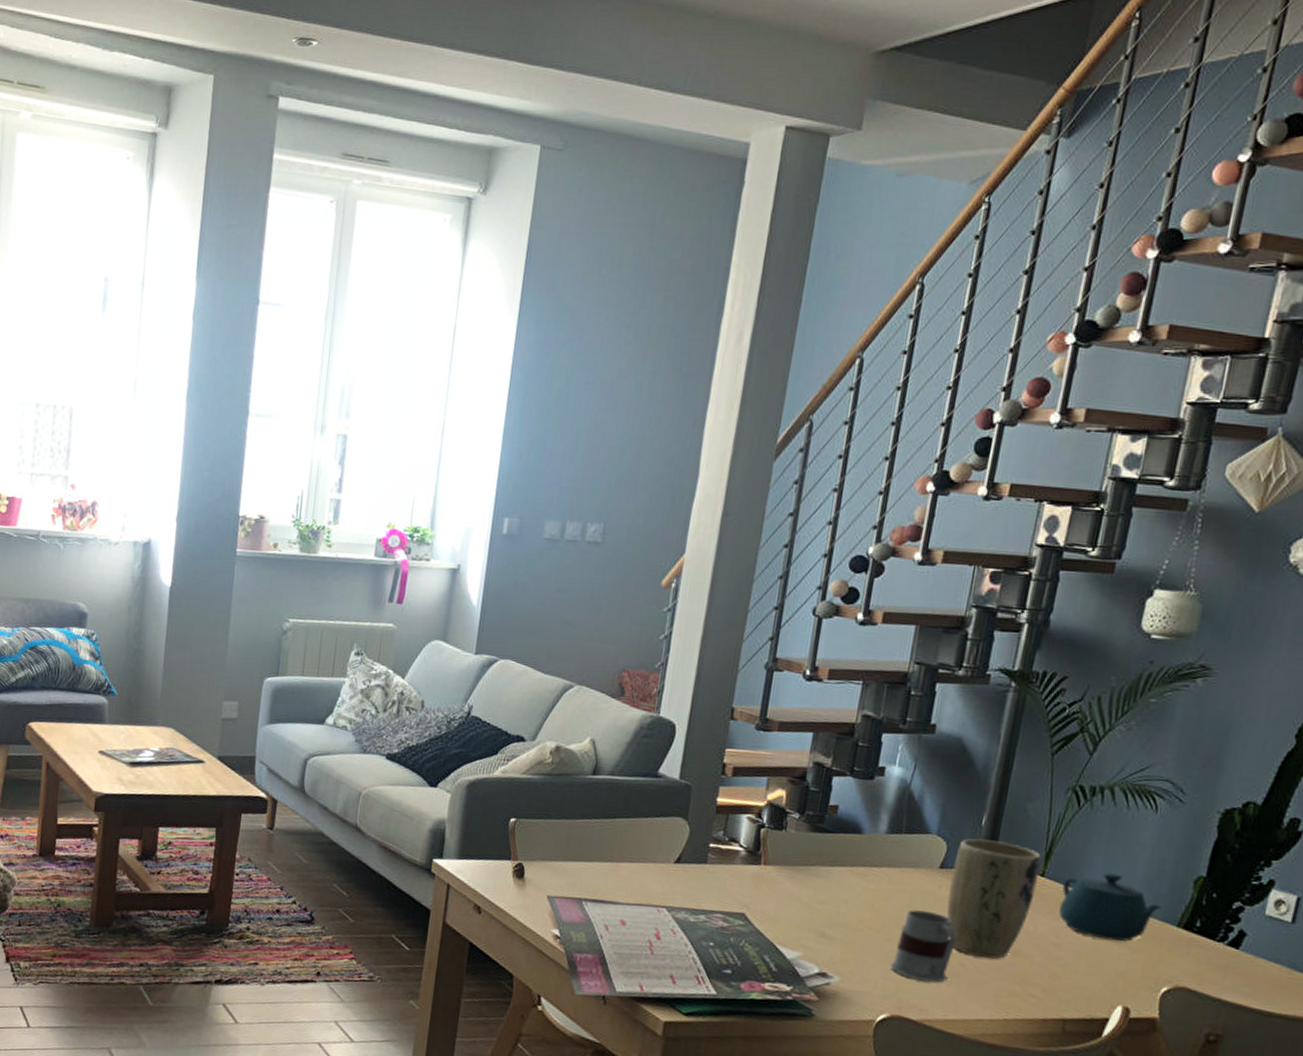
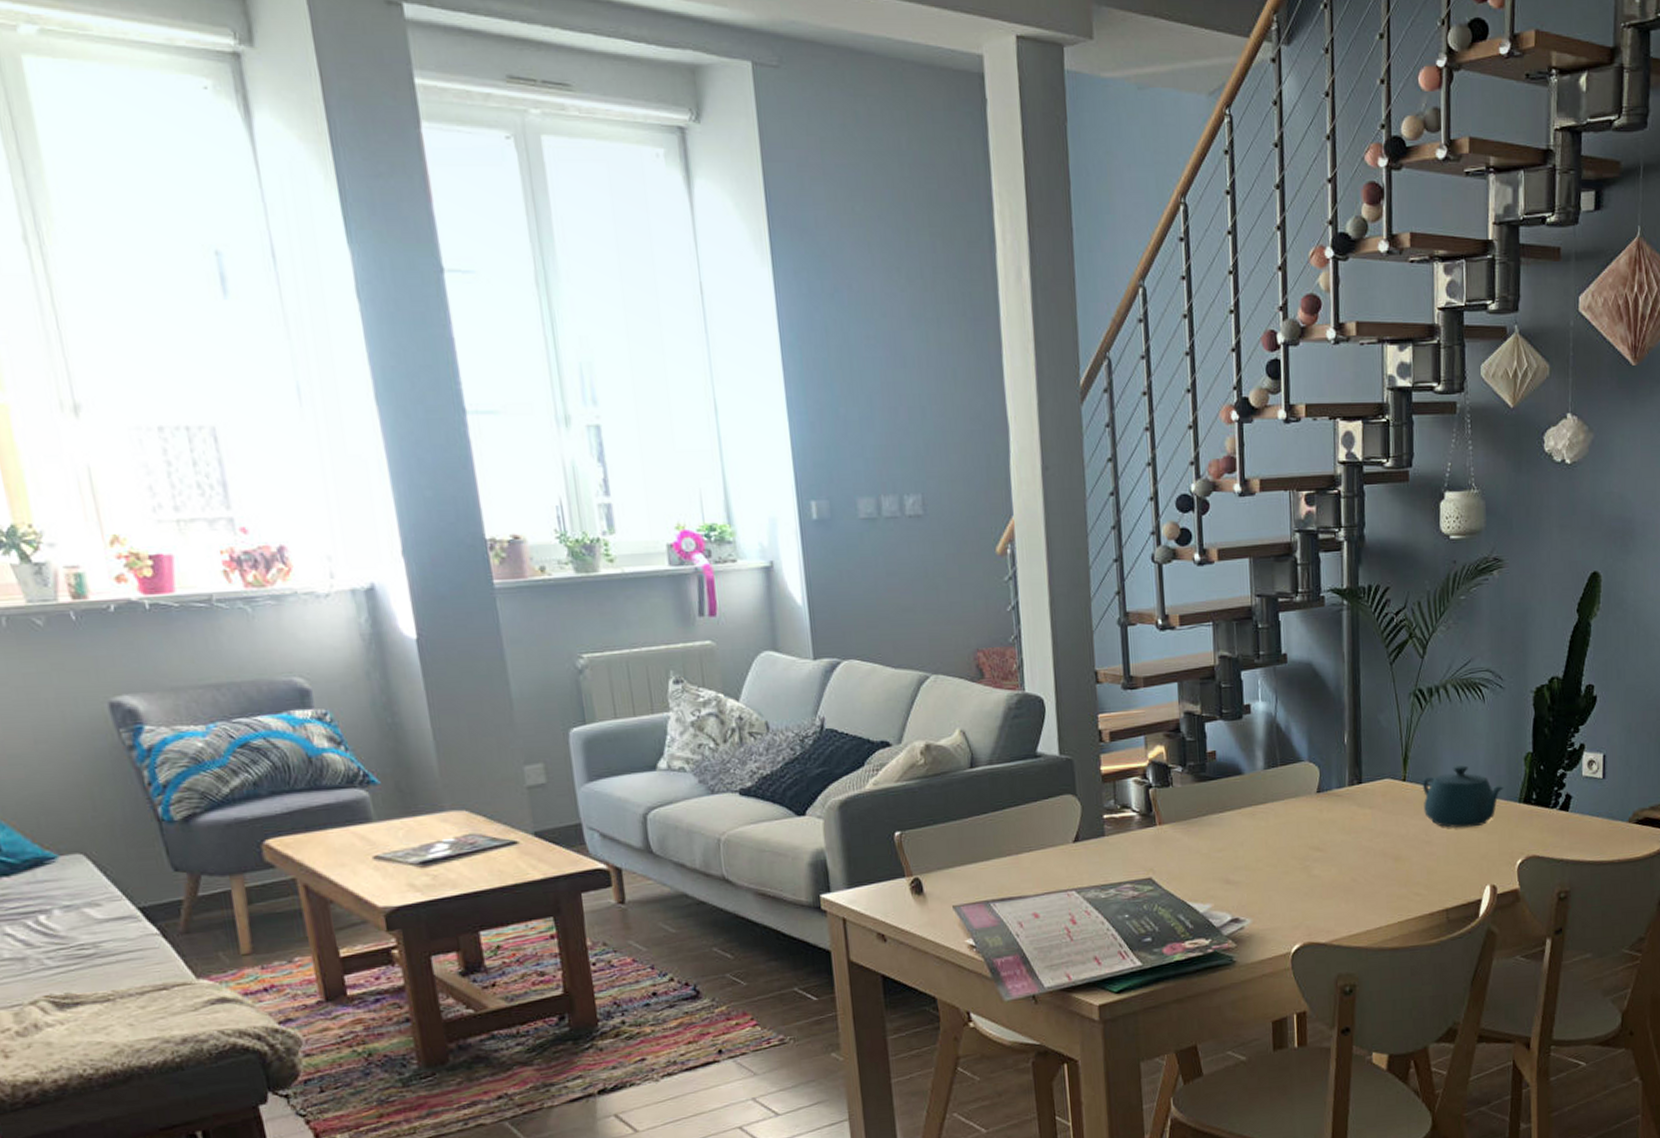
mug: present [890,909,957,983] -> none [1293,836,1345,905]
plant pot: present [947,838,1041,959] -> none [1328,755,1402,869]

